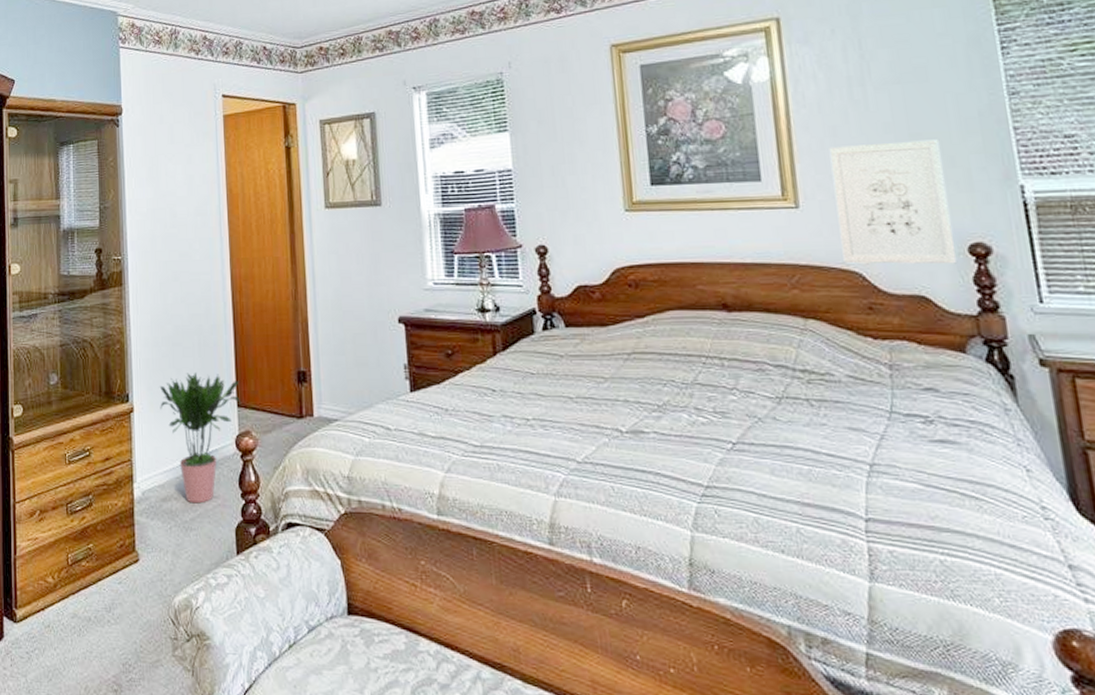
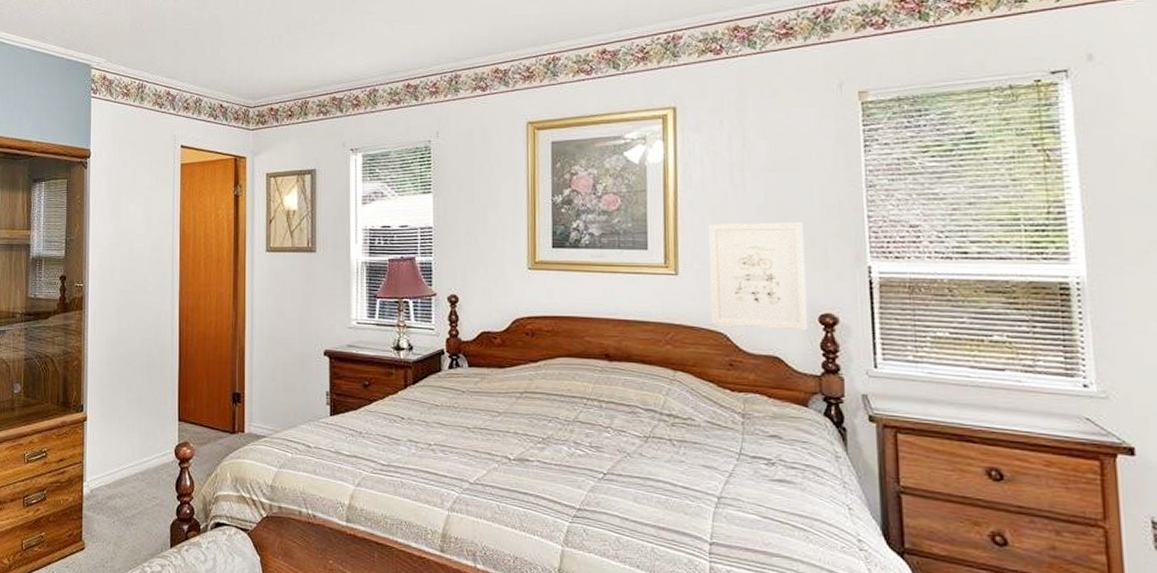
potted plant: present [159,373,241,504] -> none [110,389,182,503]

